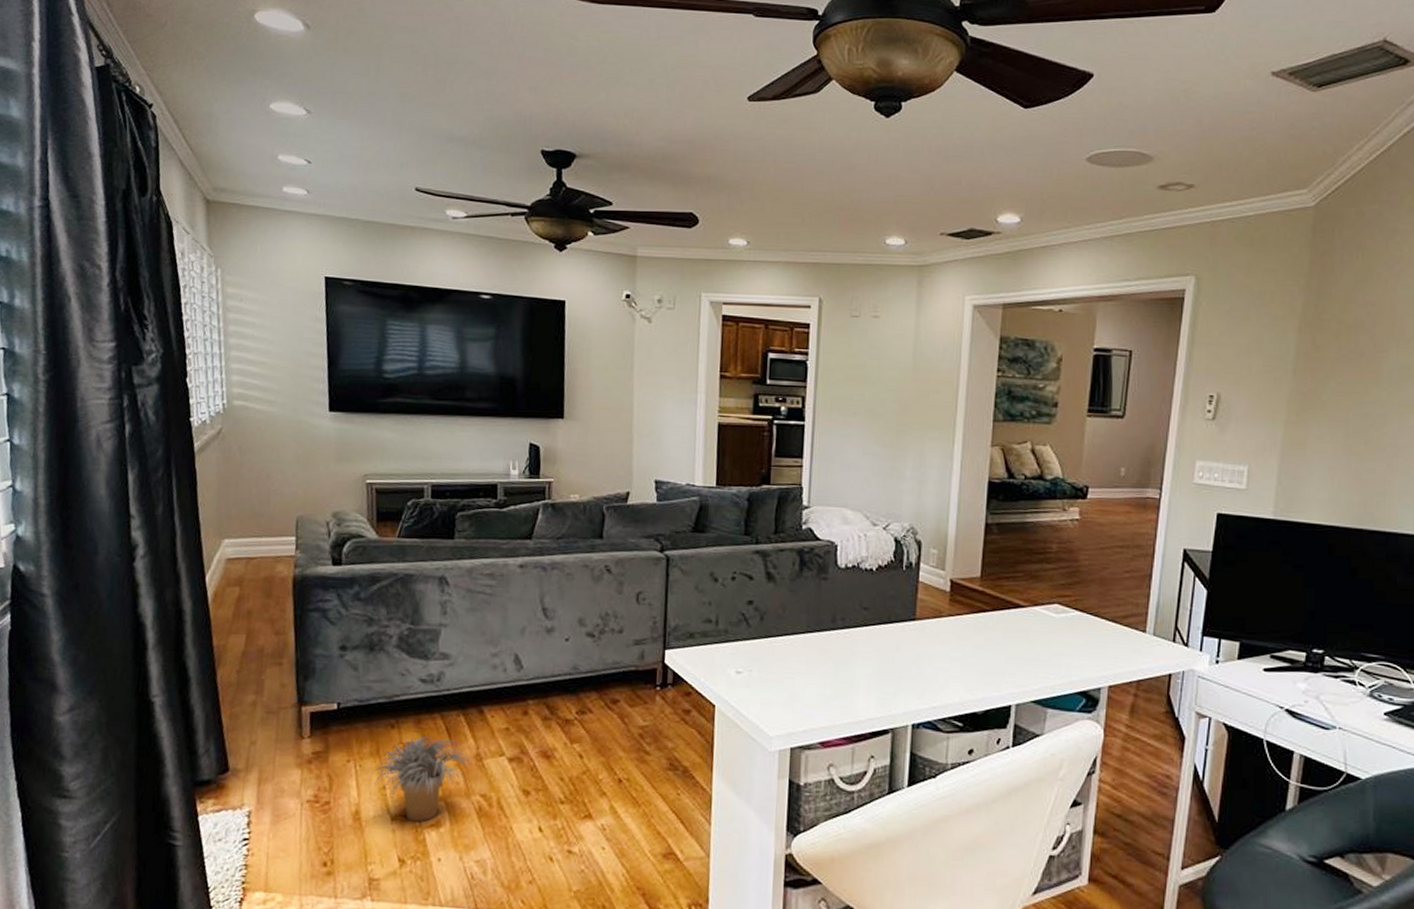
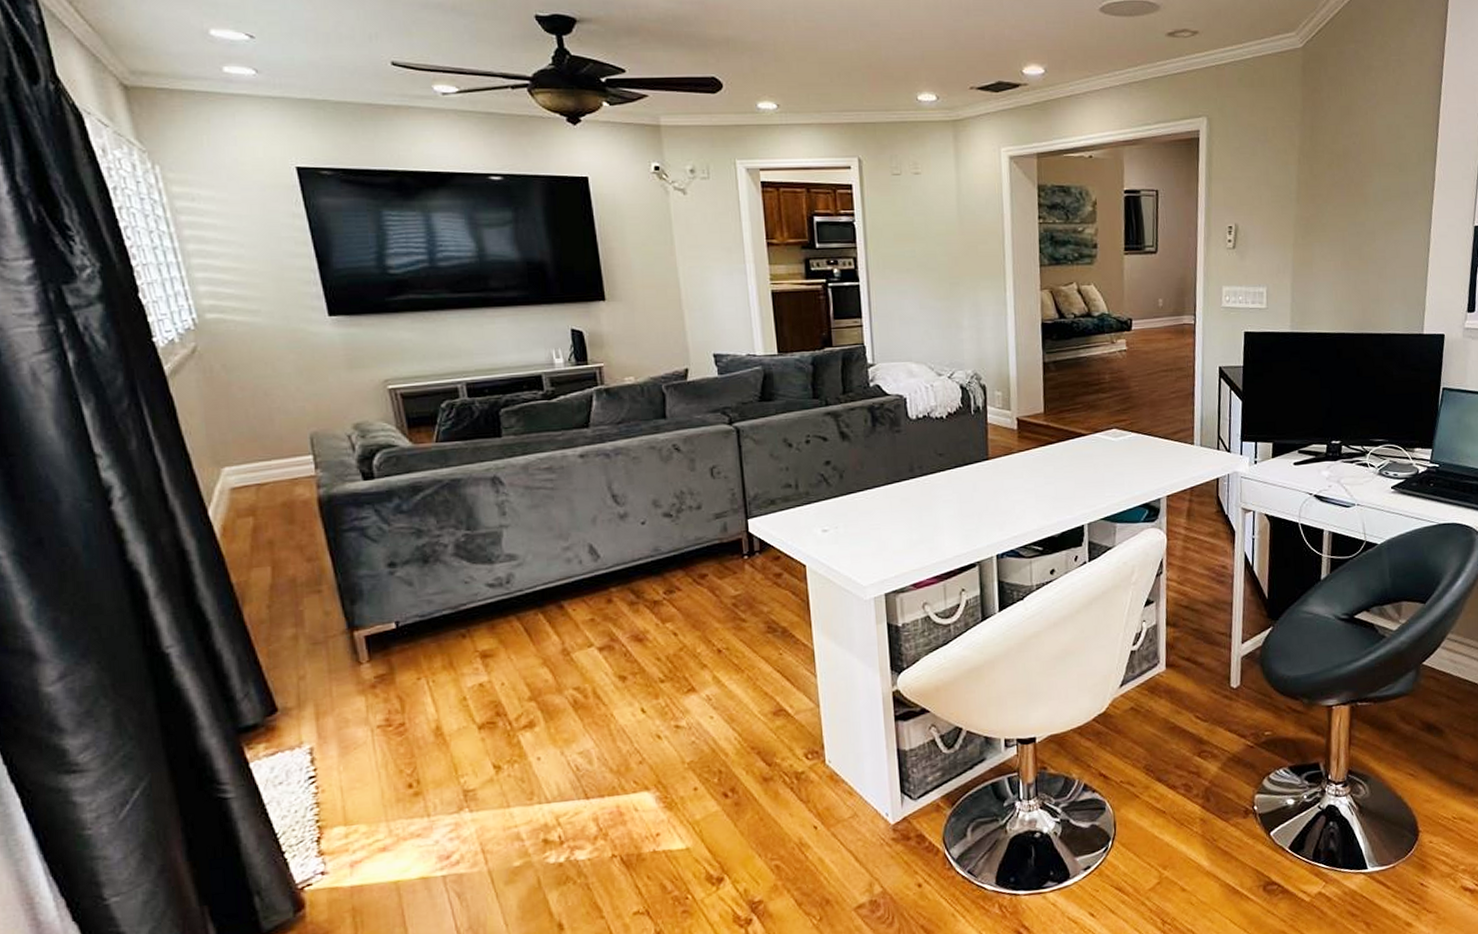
potted plant: present [370,736,471,822] -> none [446,639,558,727]

